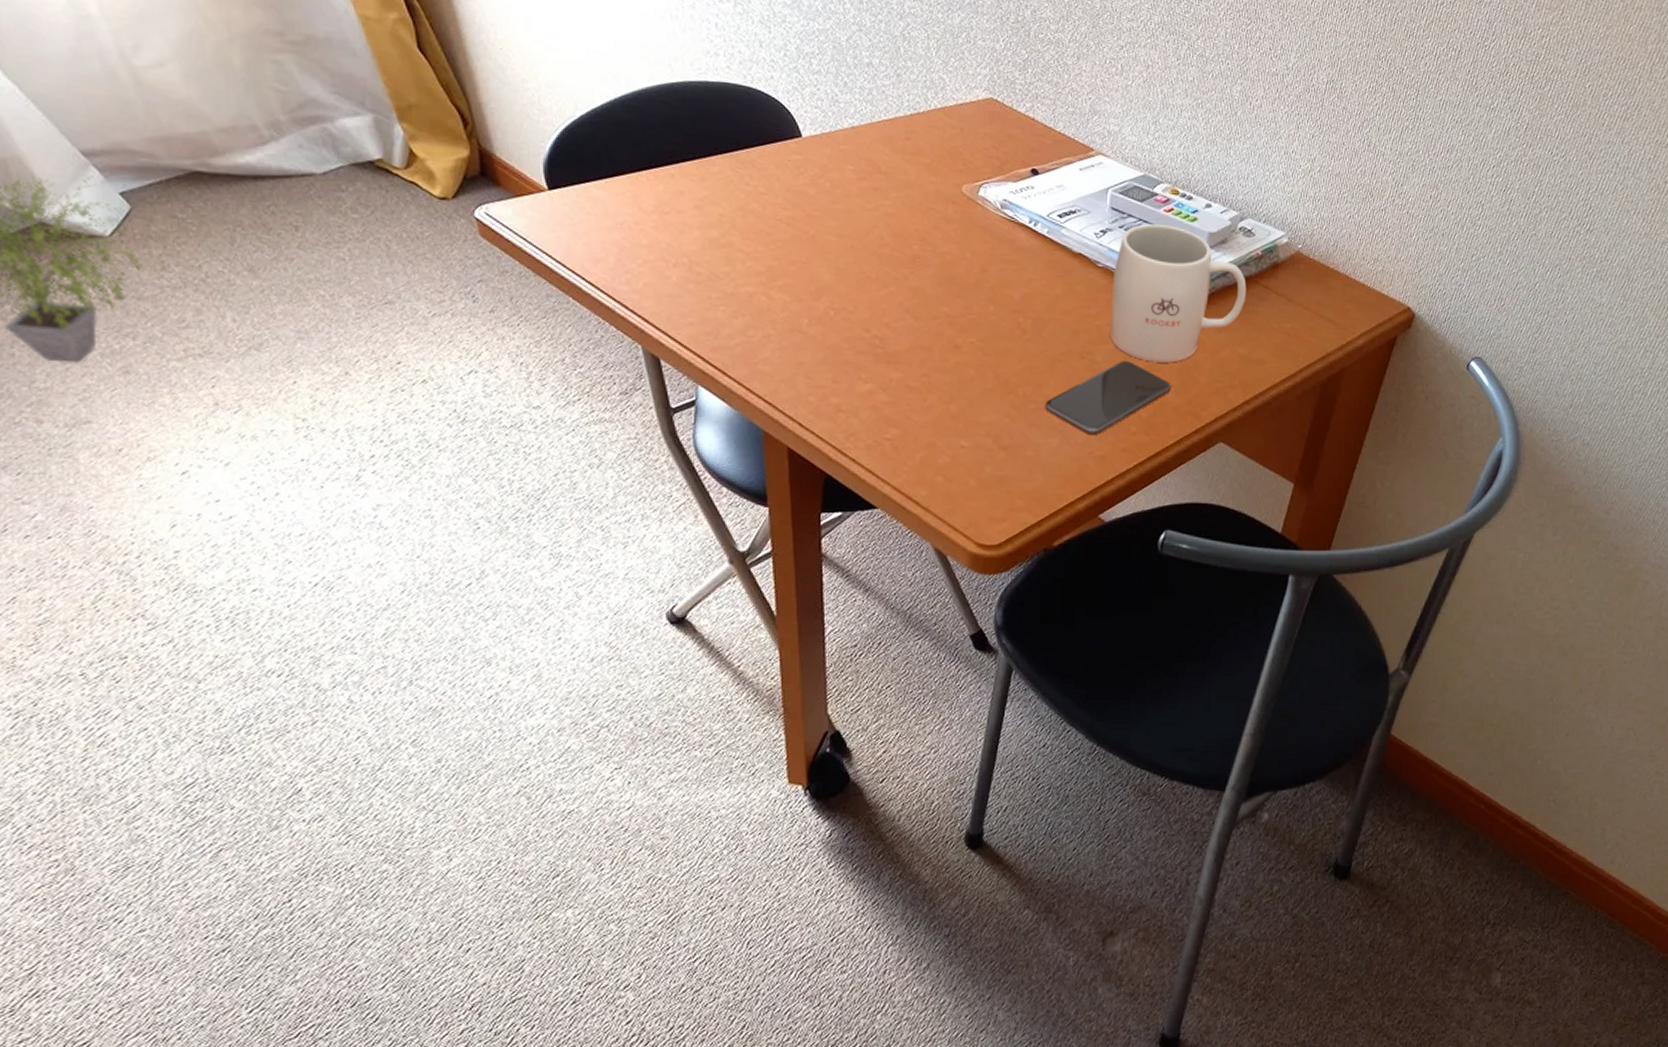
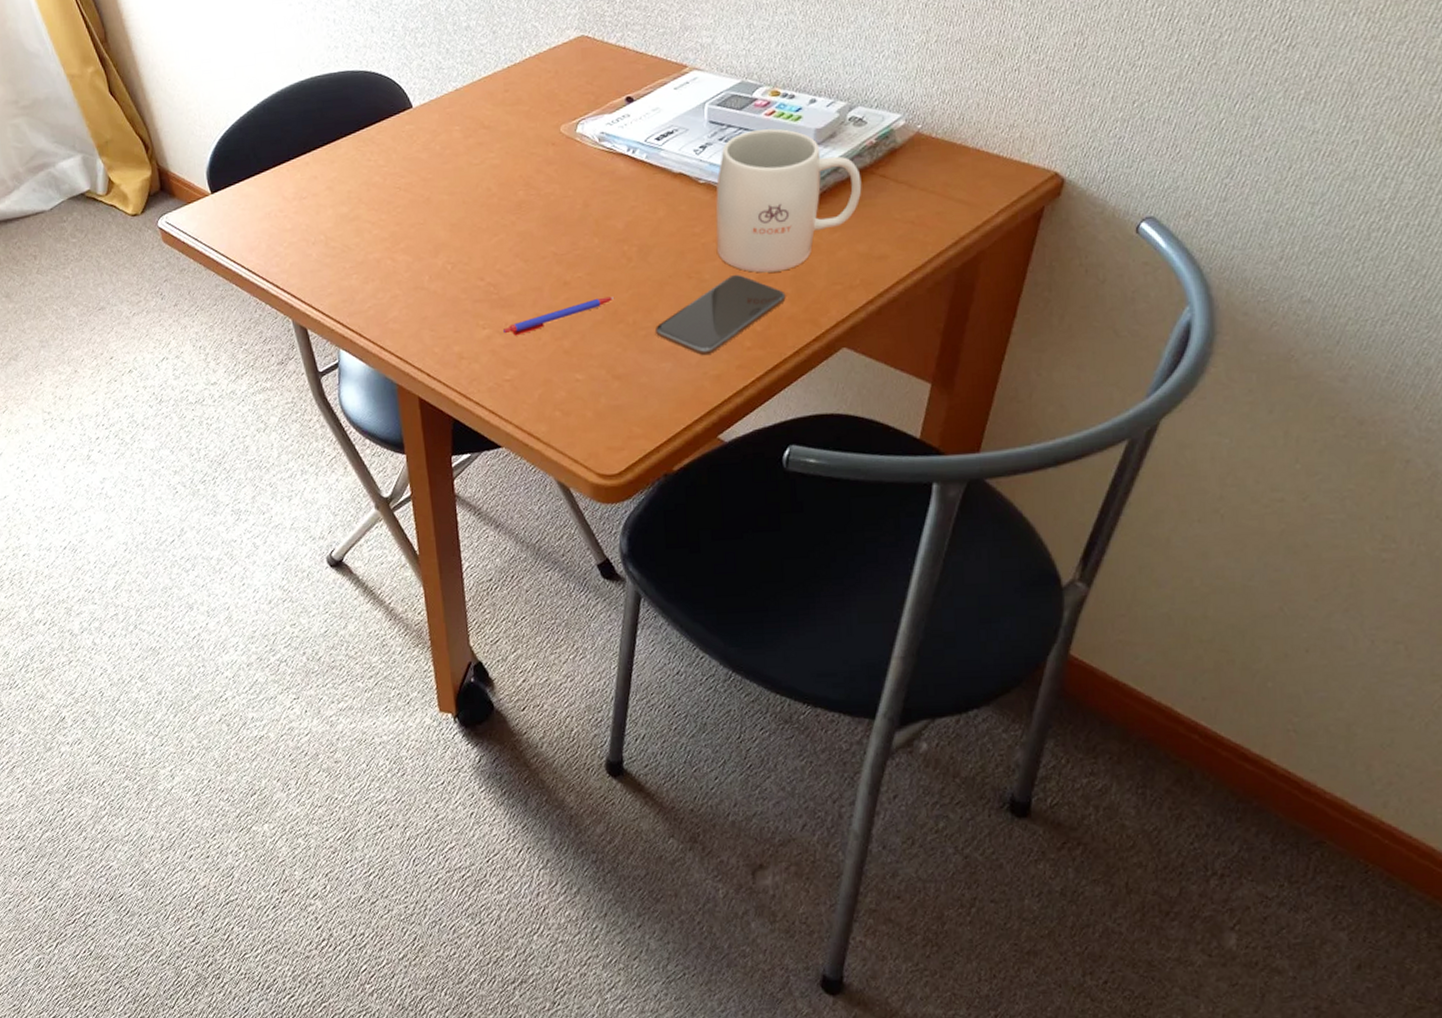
pen: none [887,366,1006,394] -> present [503,296,615,336]

